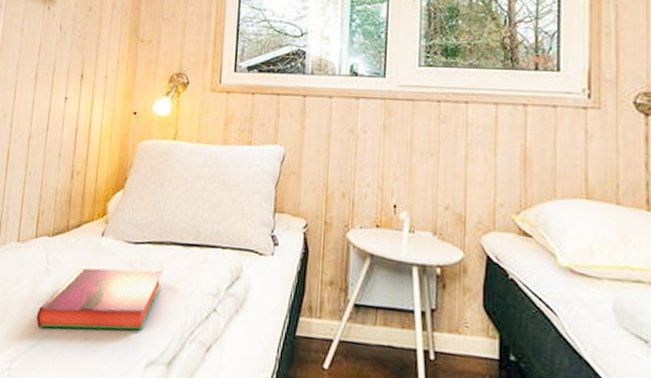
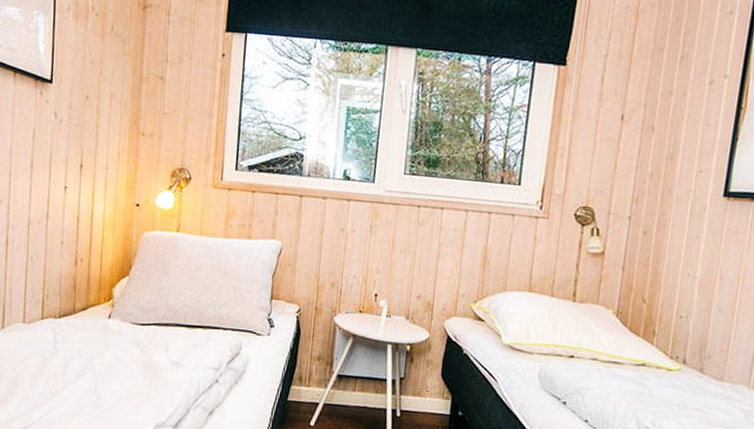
hardback book: present [36,267,163,330] -> none [47,346,168,399]

